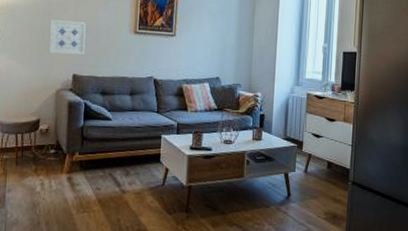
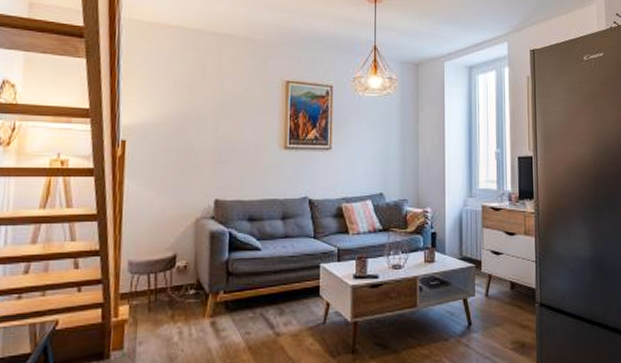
wall art: present [49,20,87,55] -> none [186,138,230,177]

